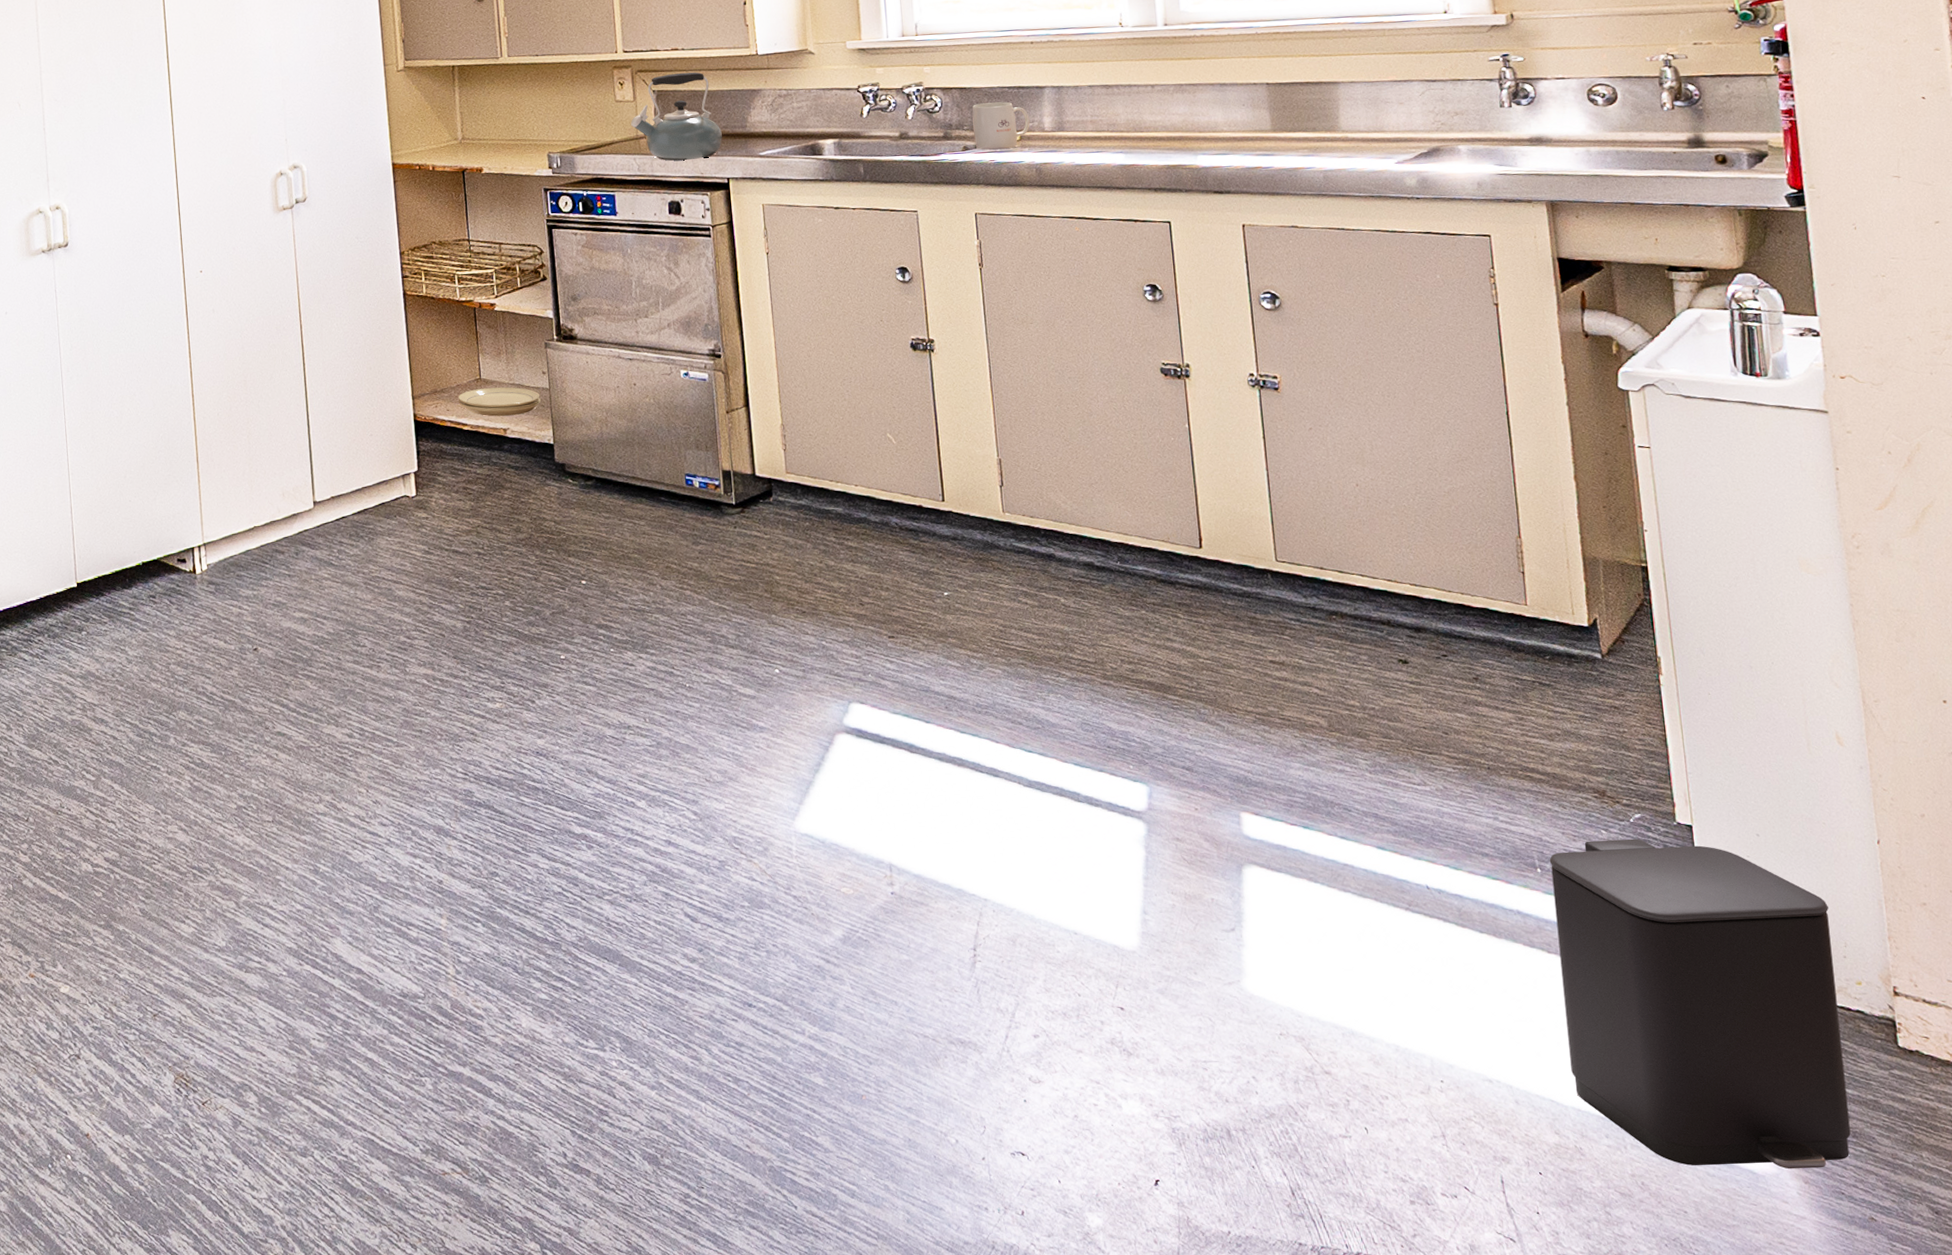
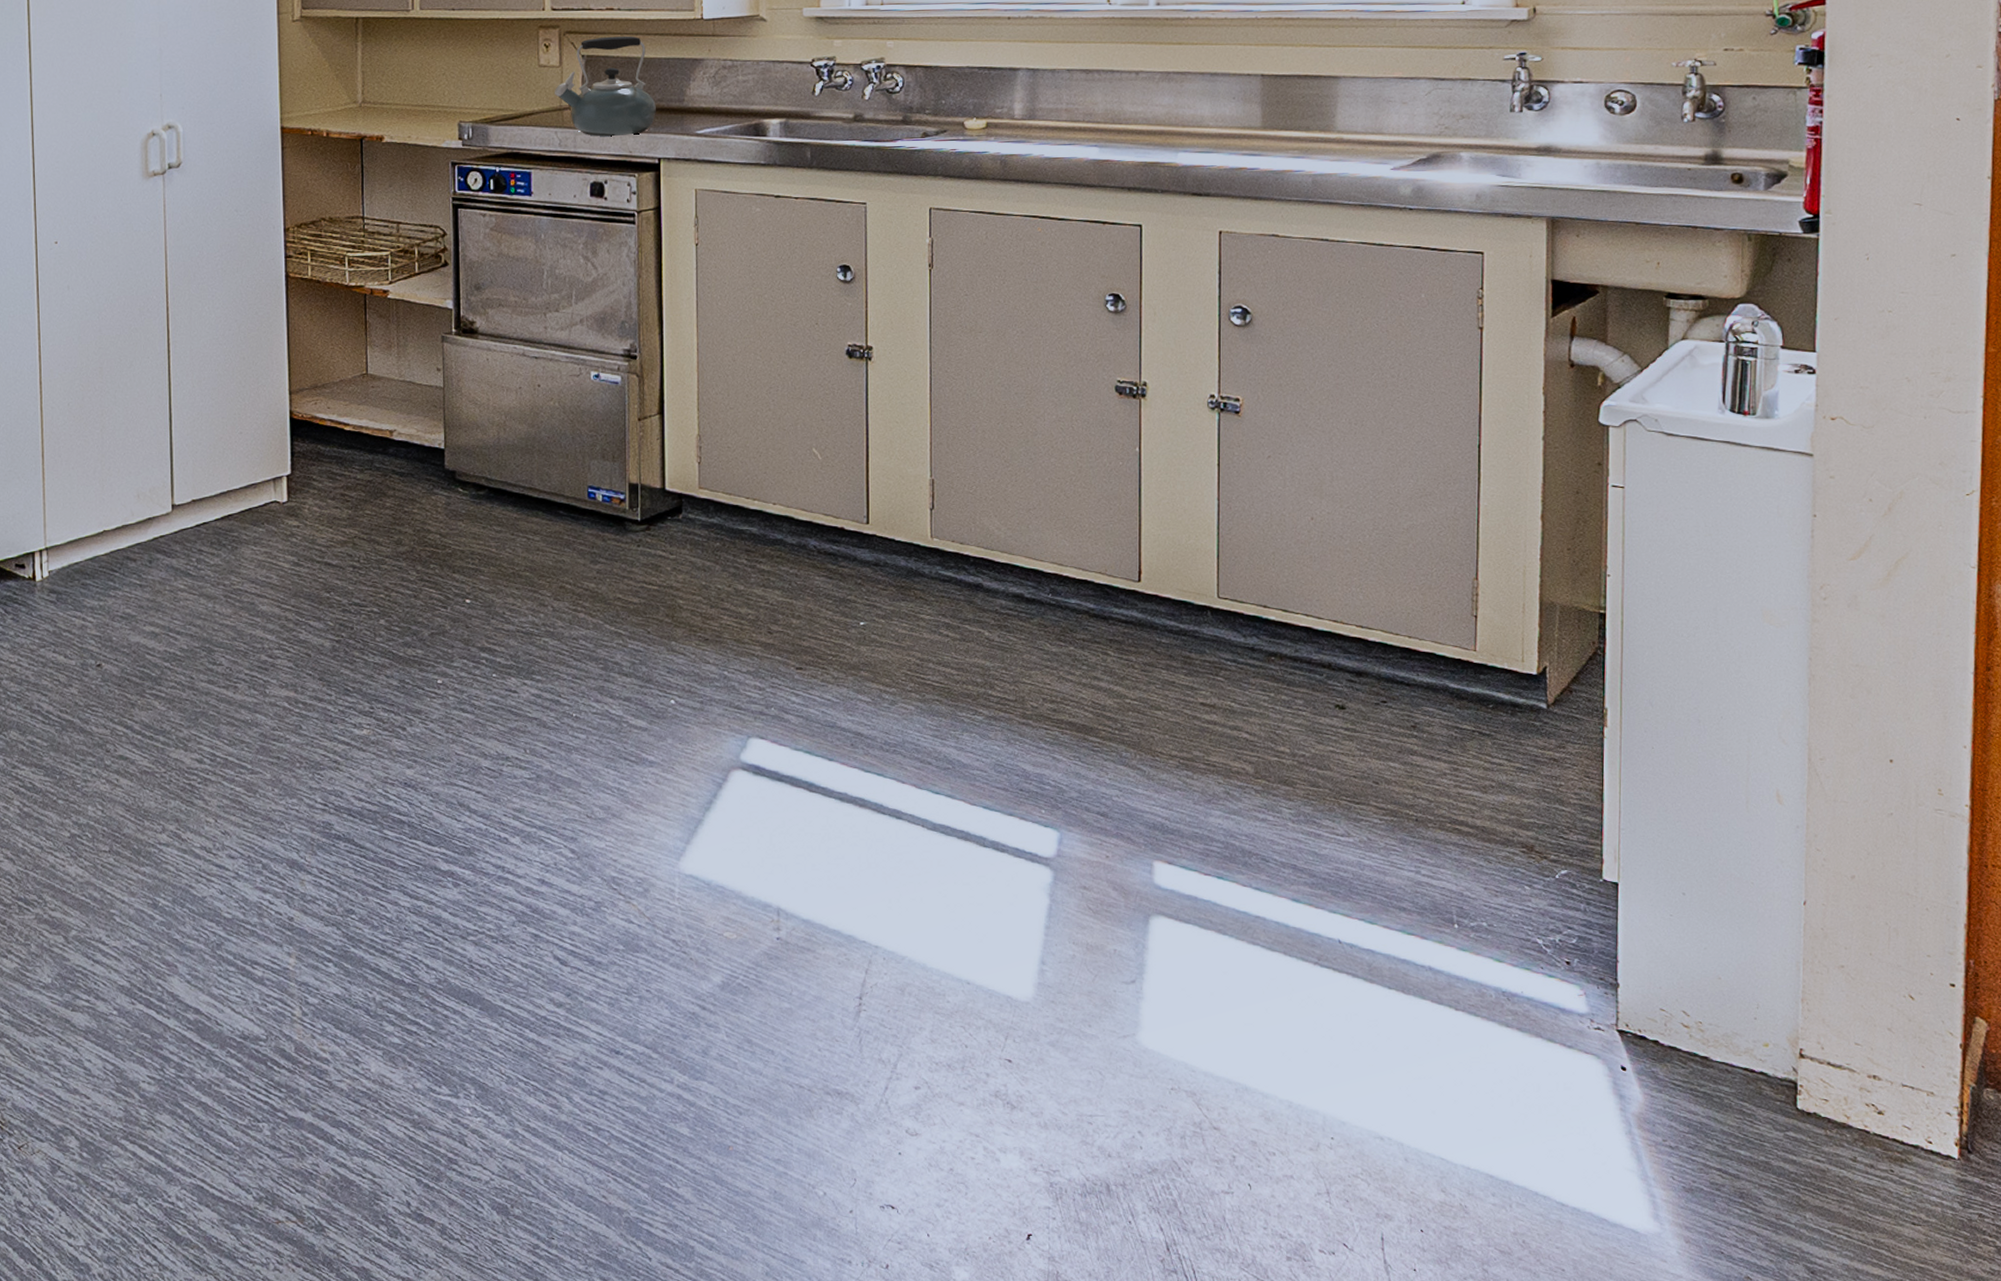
plate: present [458,387,542,417] -> none [340,384,434,417]
mug: present [971,102,1030,150] -> none [935,84,999,137]
pedal bin: present [1549,838,1851,1170] -> none [1465,895,1745,1229]

